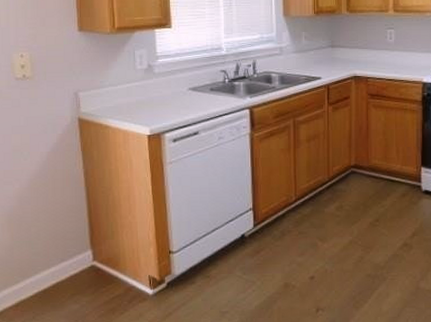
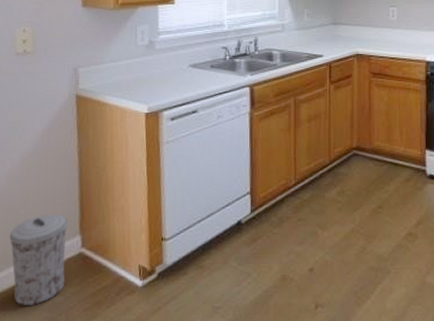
trash can: none [23,230,79,313] -> present [9,214,67,305]

